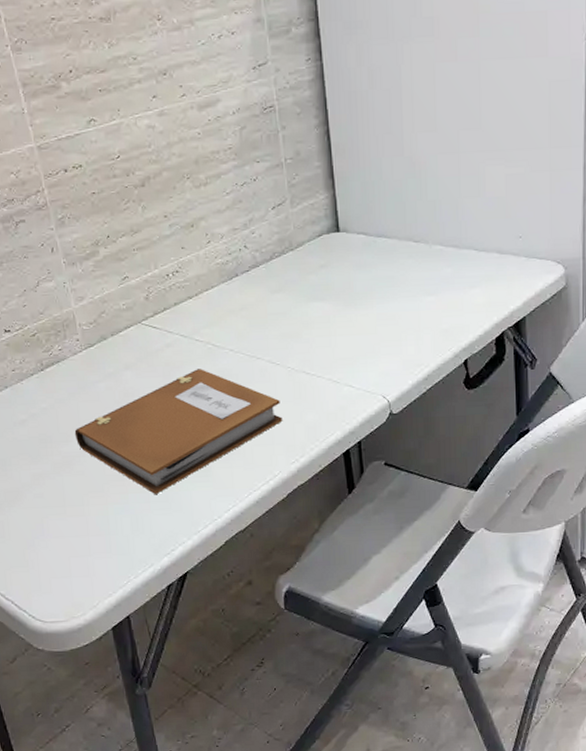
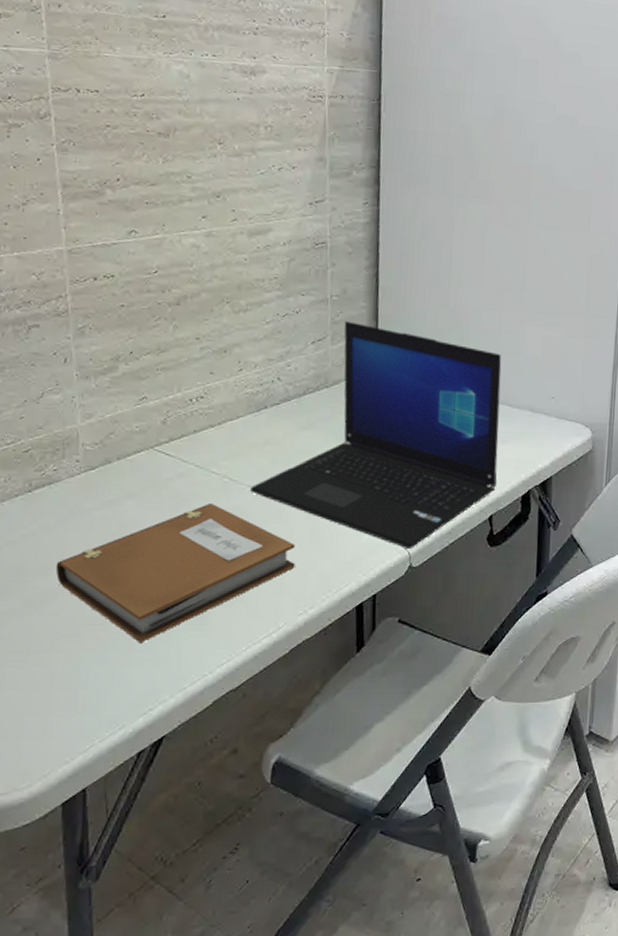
laptop: none [233,183,468,398] -> present [250,321,502,550]

